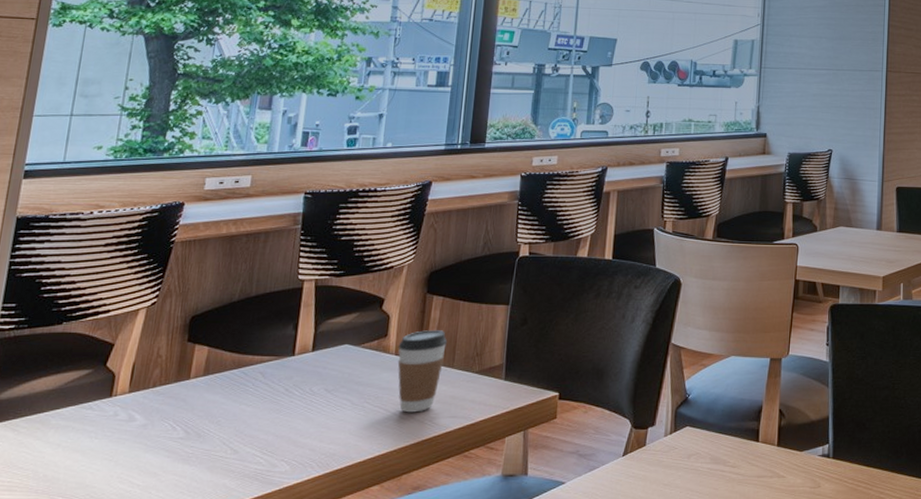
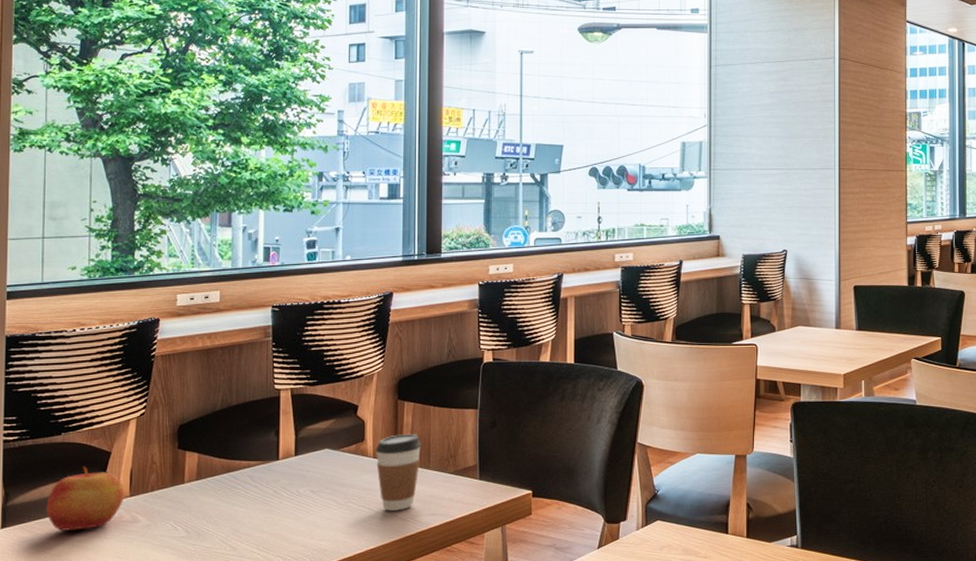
apple: none [34,359,124,430] -> present [46,466,125,531]

